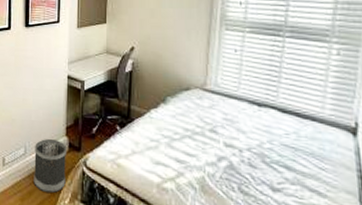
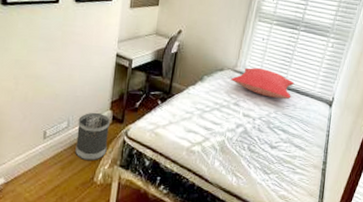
pillow: none [201,85,291,124] -> present [231,68,295,99]

